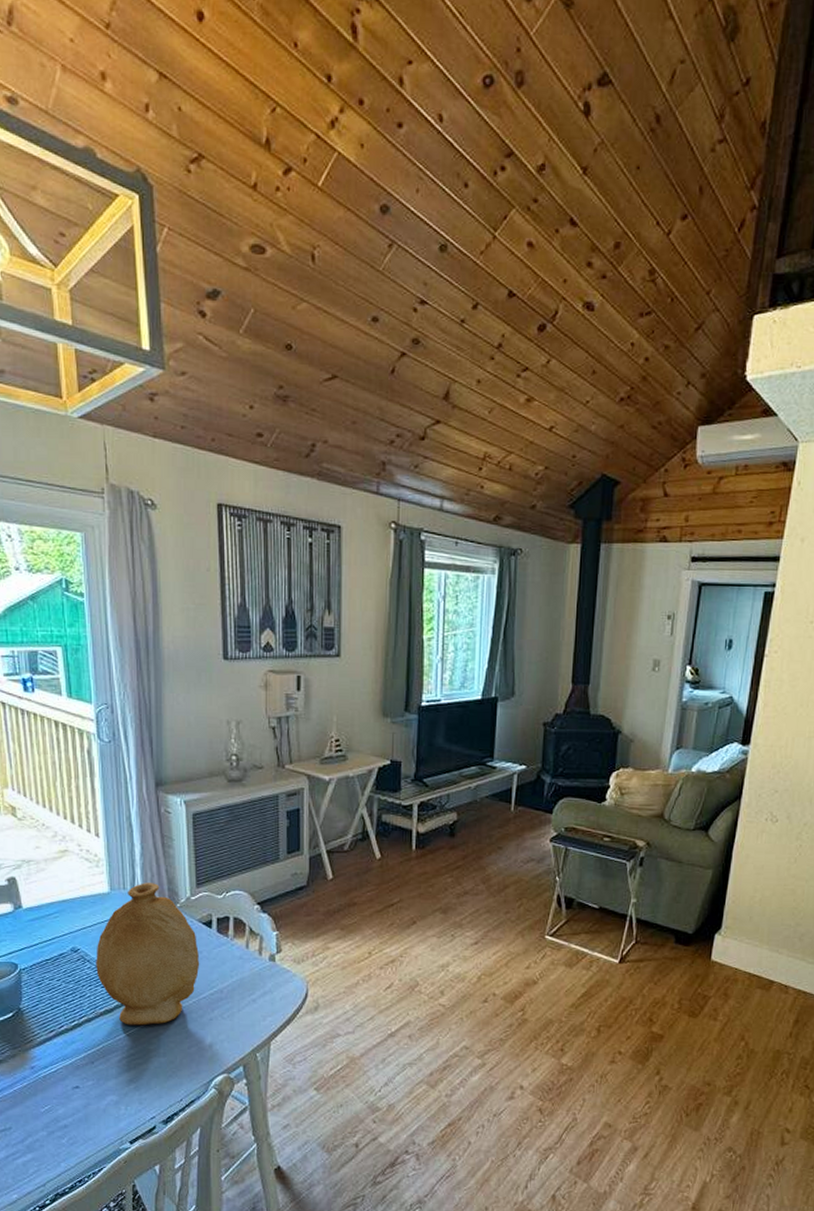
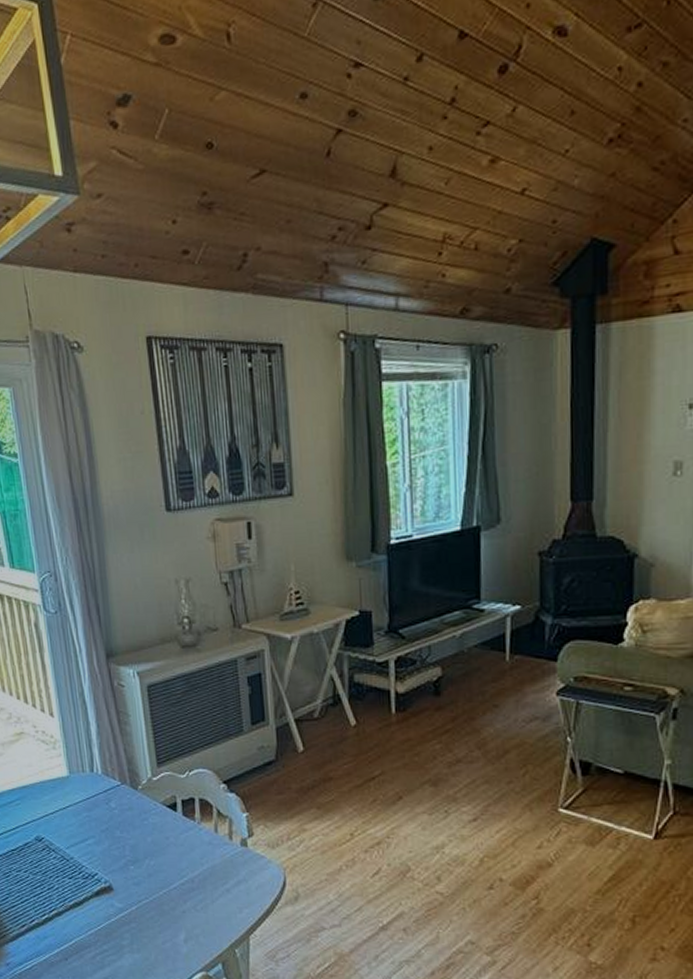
vase: present [96,883,200,1026] -> none [60,764,168,919]

